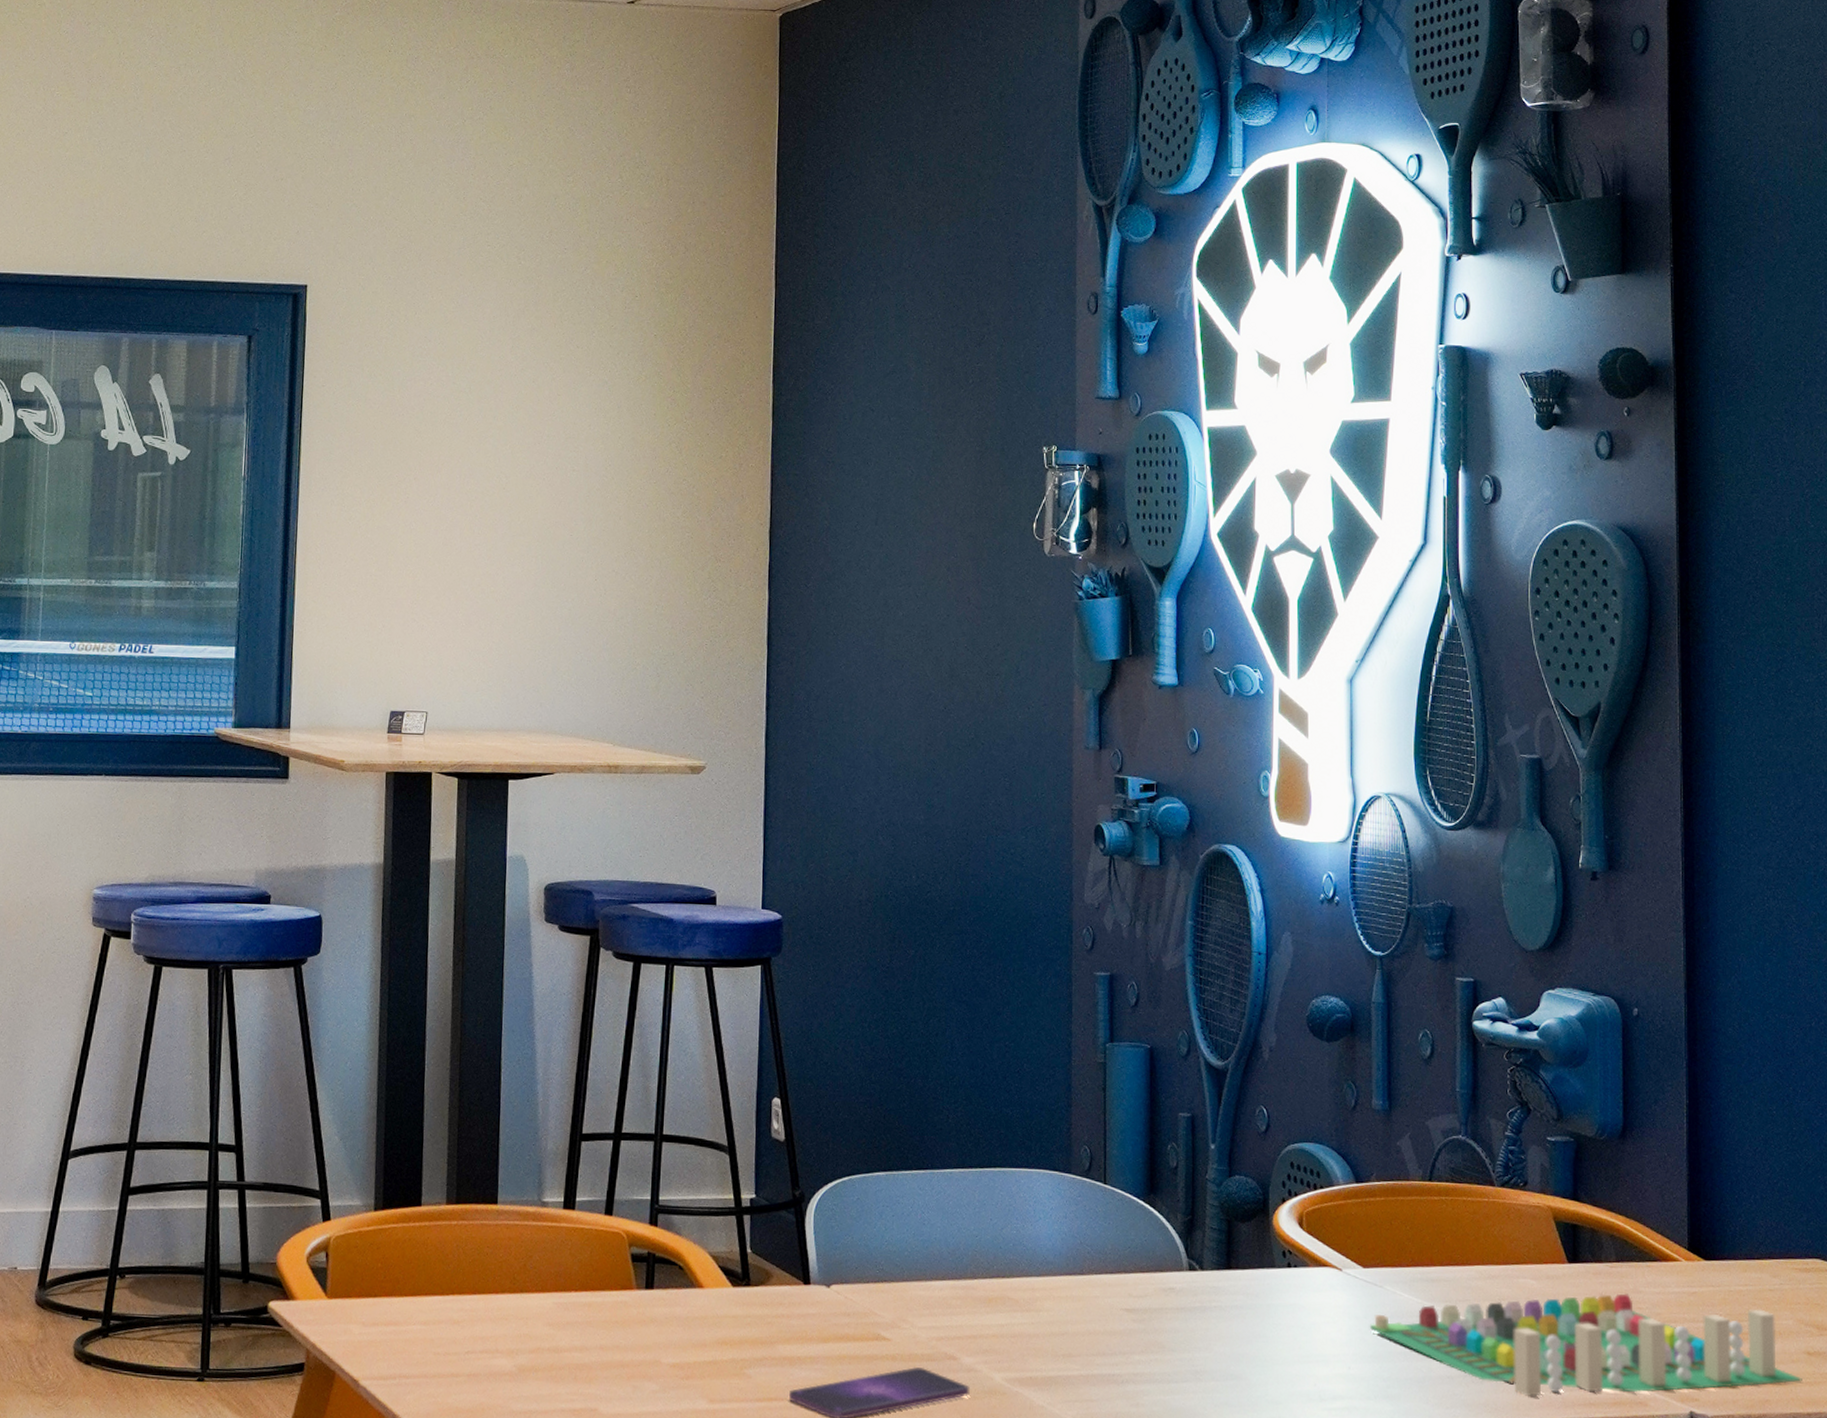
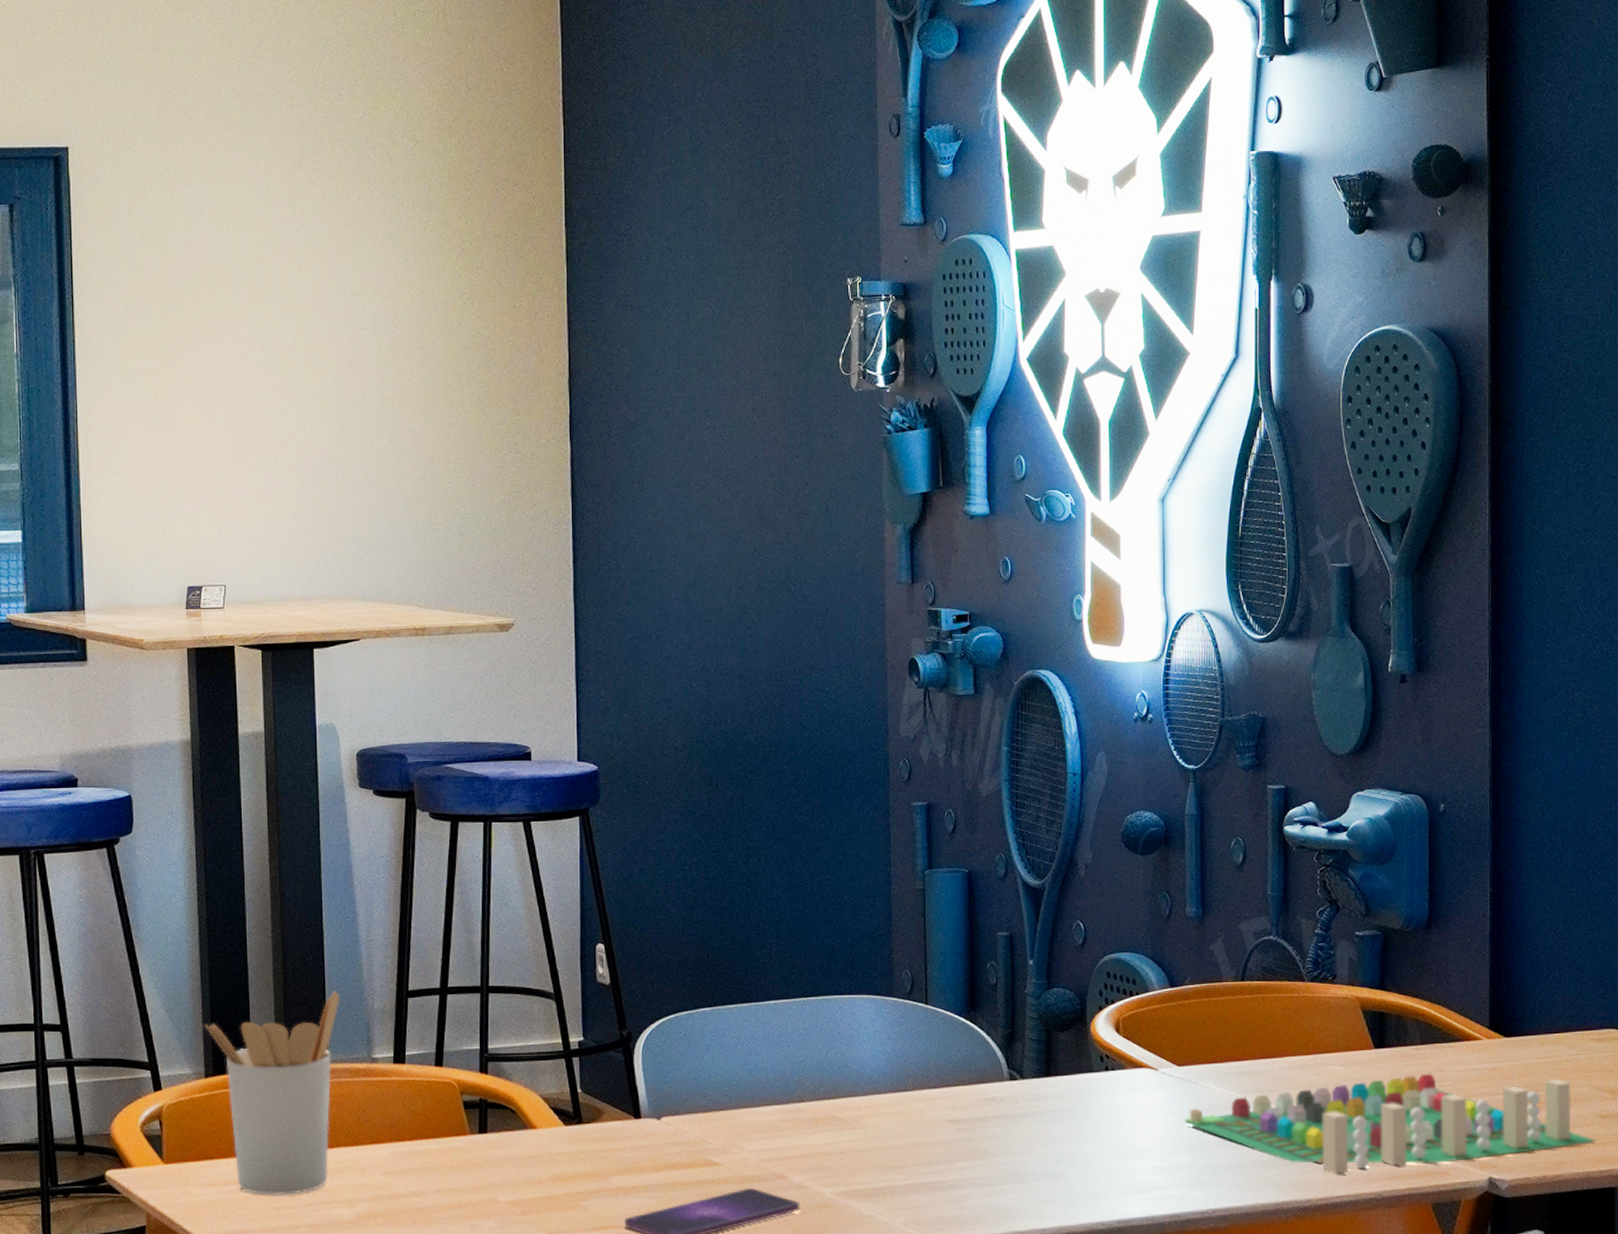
utensil holder: none [377,1129,514,1341] -> present [204,991,341,1196]

